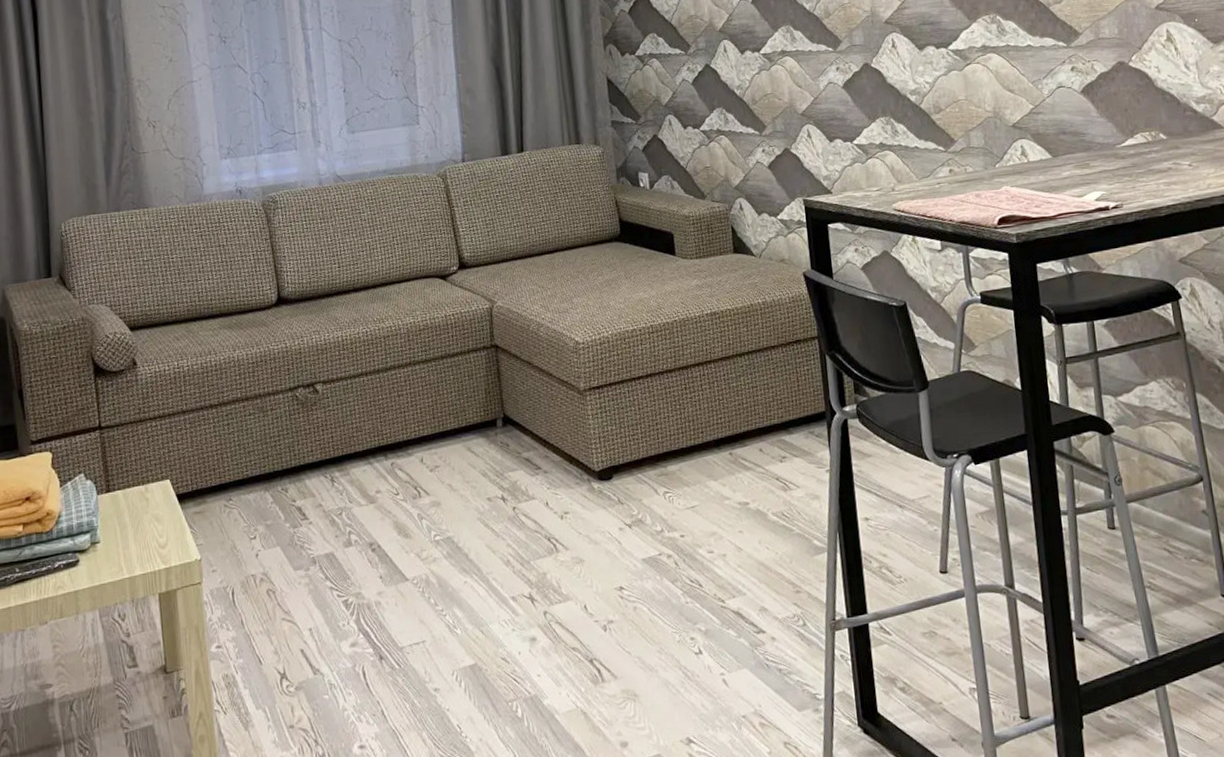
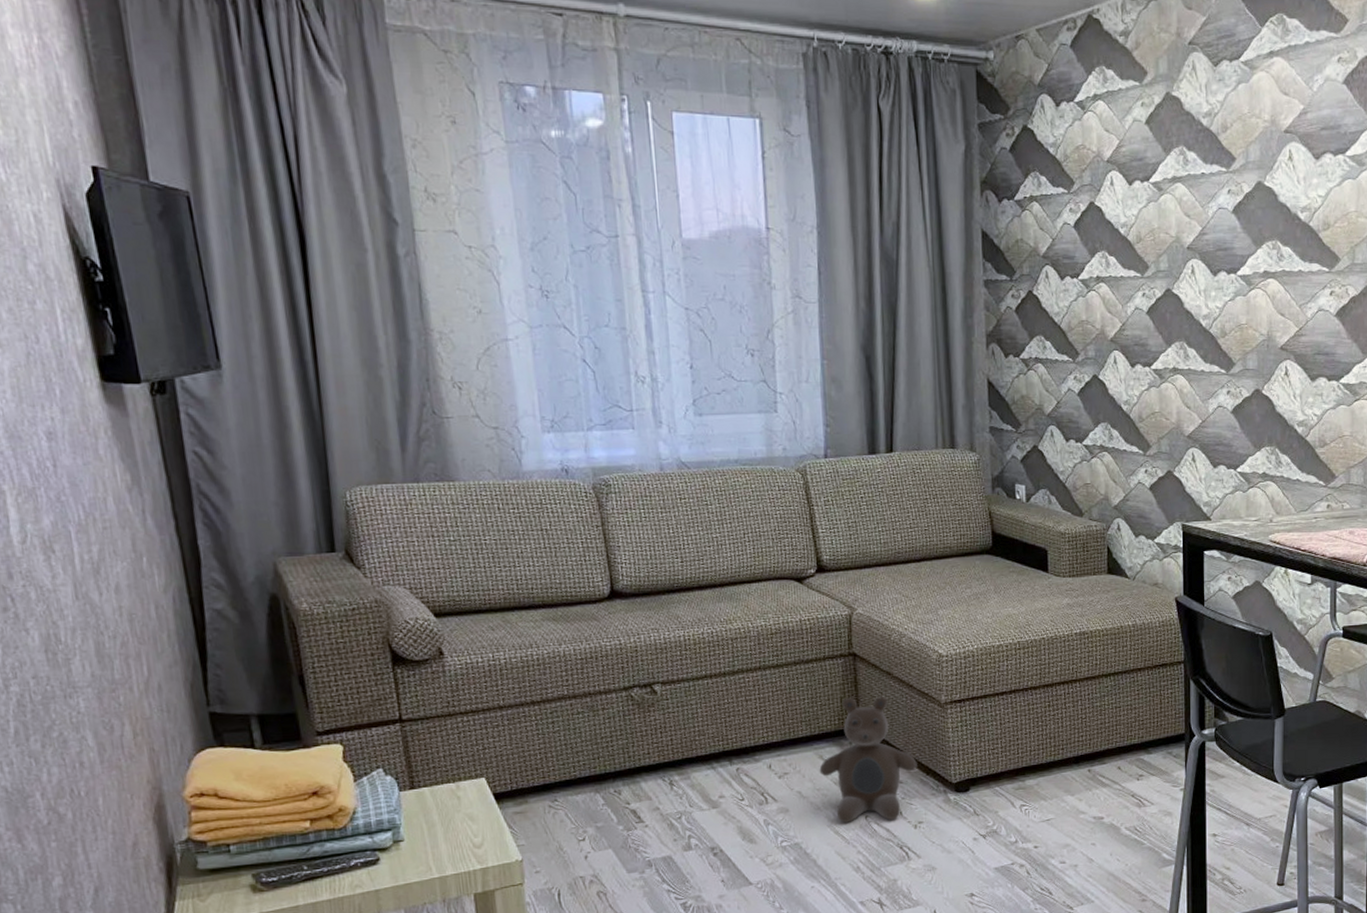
teddy bear: none [467,385,561,515] -> present [819,696,917,823]

